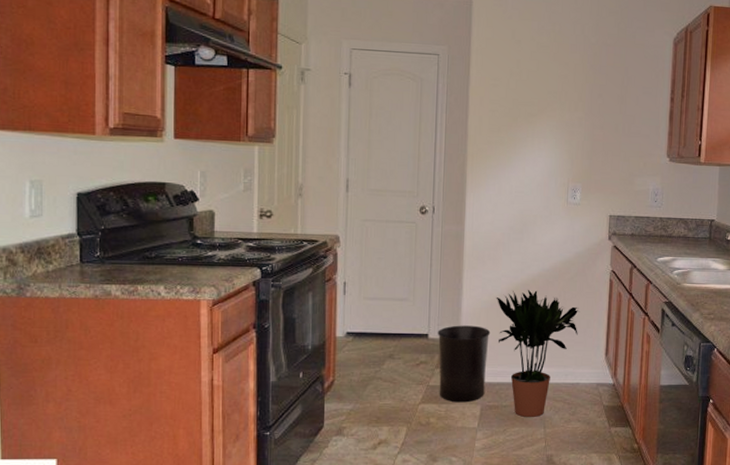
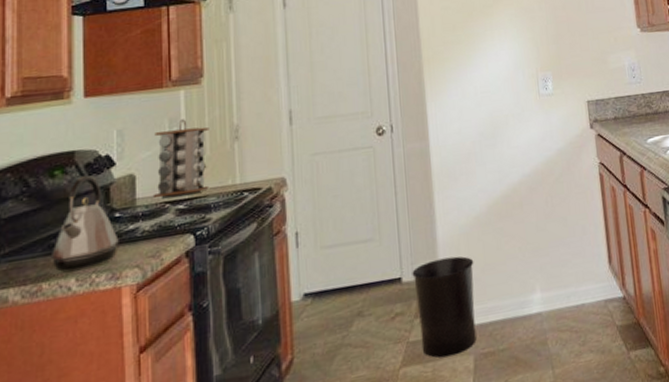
kettle: none [144,205,199,281] -> present [50,175,119,272]
spice rack: none [228,171,278,236] -> present [152,119,210,199]
potted plant: present [496,290,580,417] -> none [475,201,574,360]

